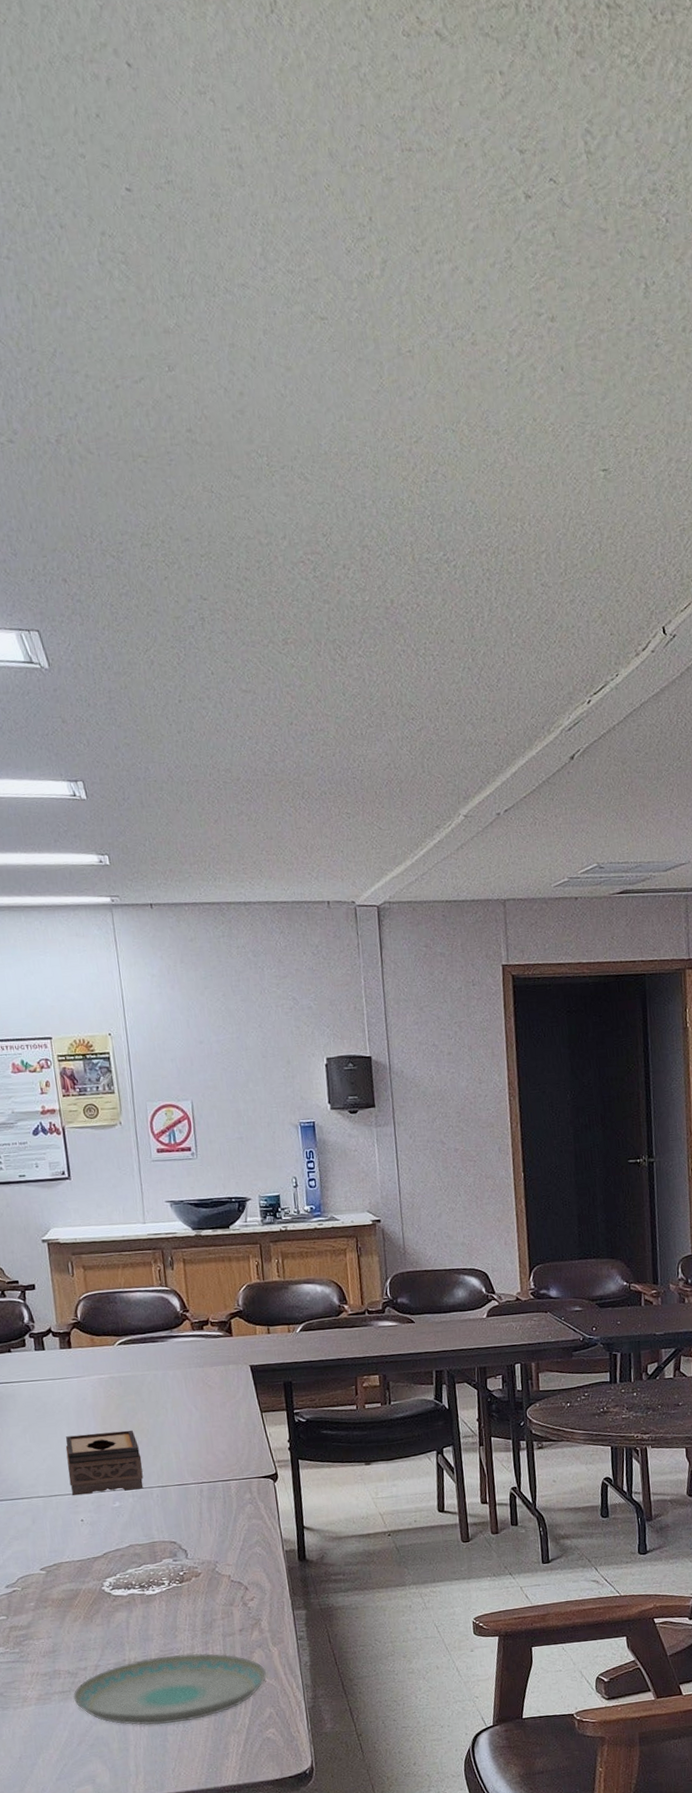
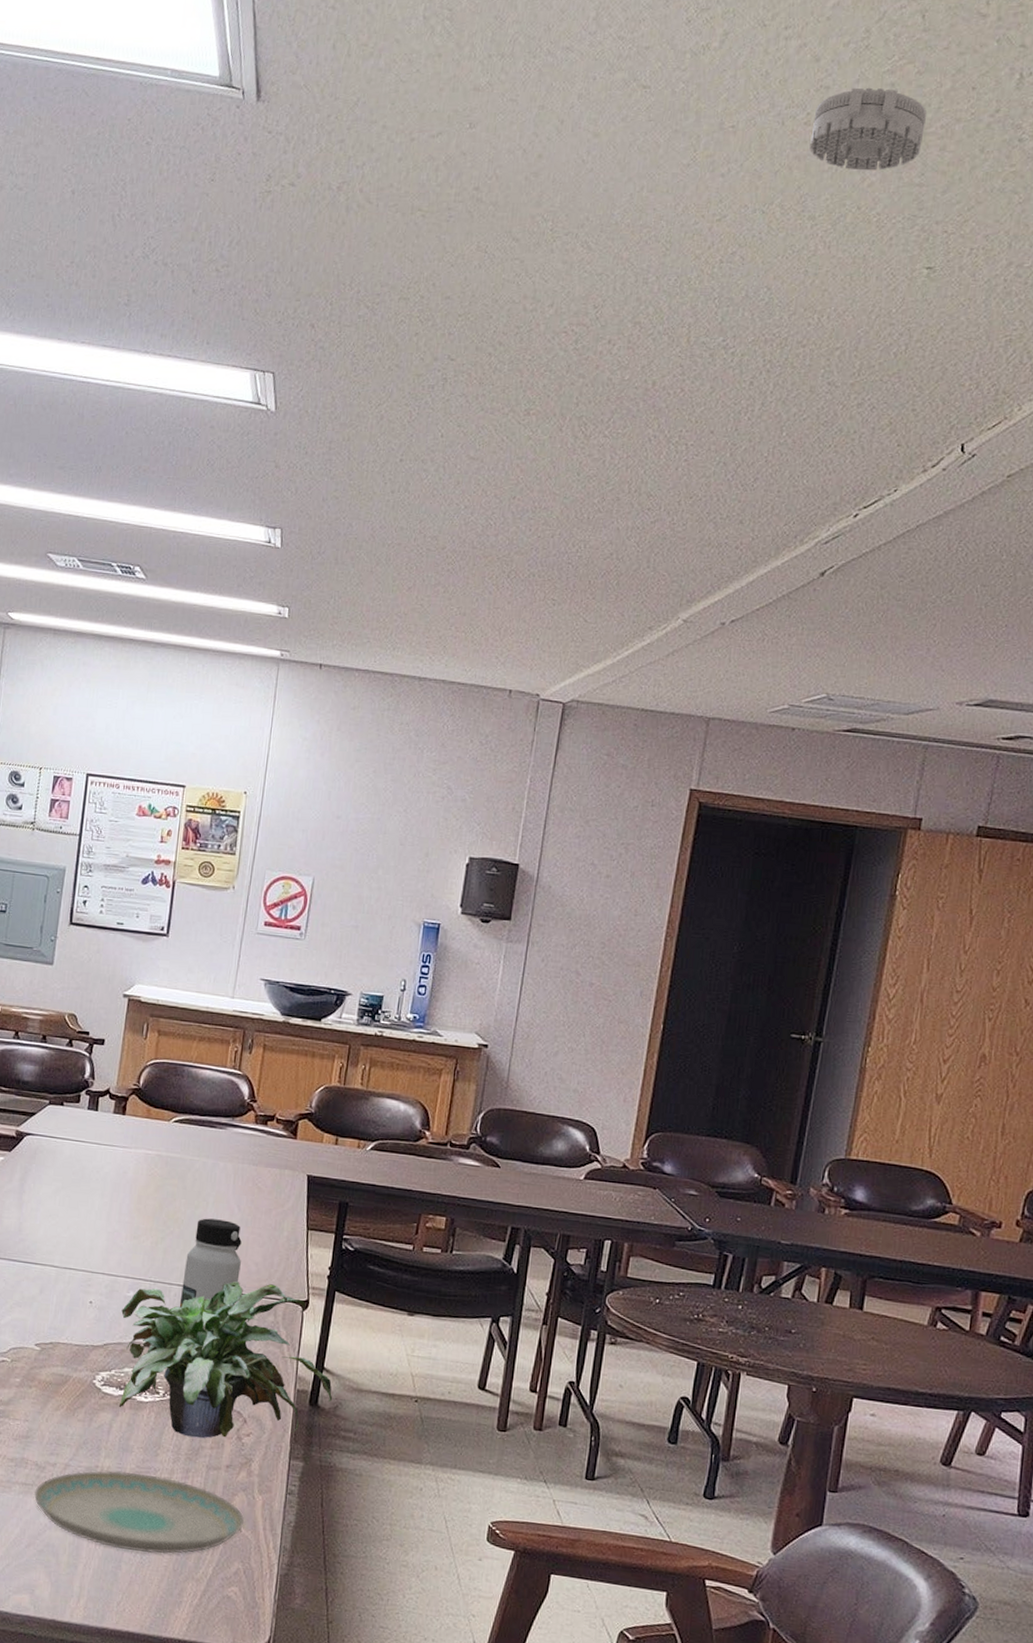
tissue box: present [65,1430,144,1496] -> none [88,1208,169,1283]
potted plant: none [112,1466,318,1614] -> present [118,1281,333,1439]
water bottle: none [159,1420,213,1506] -> present [179,1218,242,1308]
smoke detector: none [478,305,576,385] -> present [809,87,927,171]

